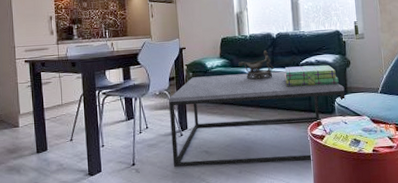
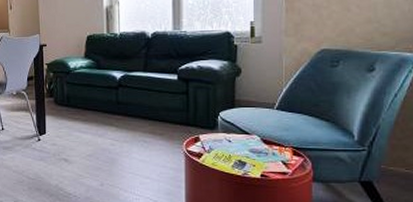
coffee table: present [169,71,346,168] -> none [27,76,232,180]
decorative bowl: present [238,50,274,80] -> none [105,51,146,86]
stack of books: present [284,64,339,87] -> none [158,72,225,96]

